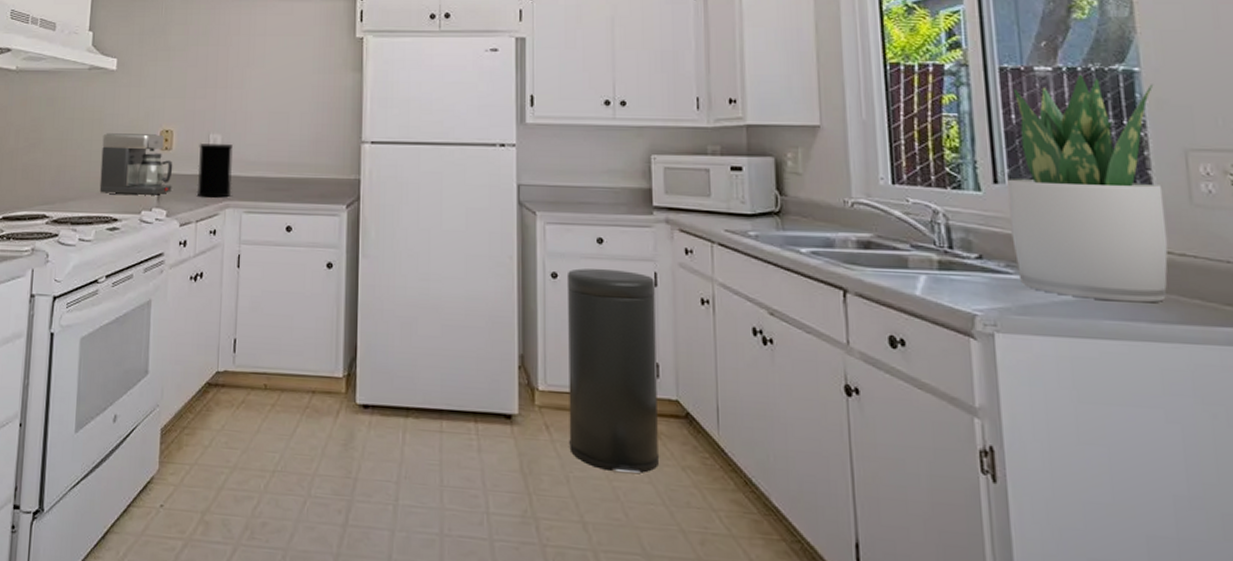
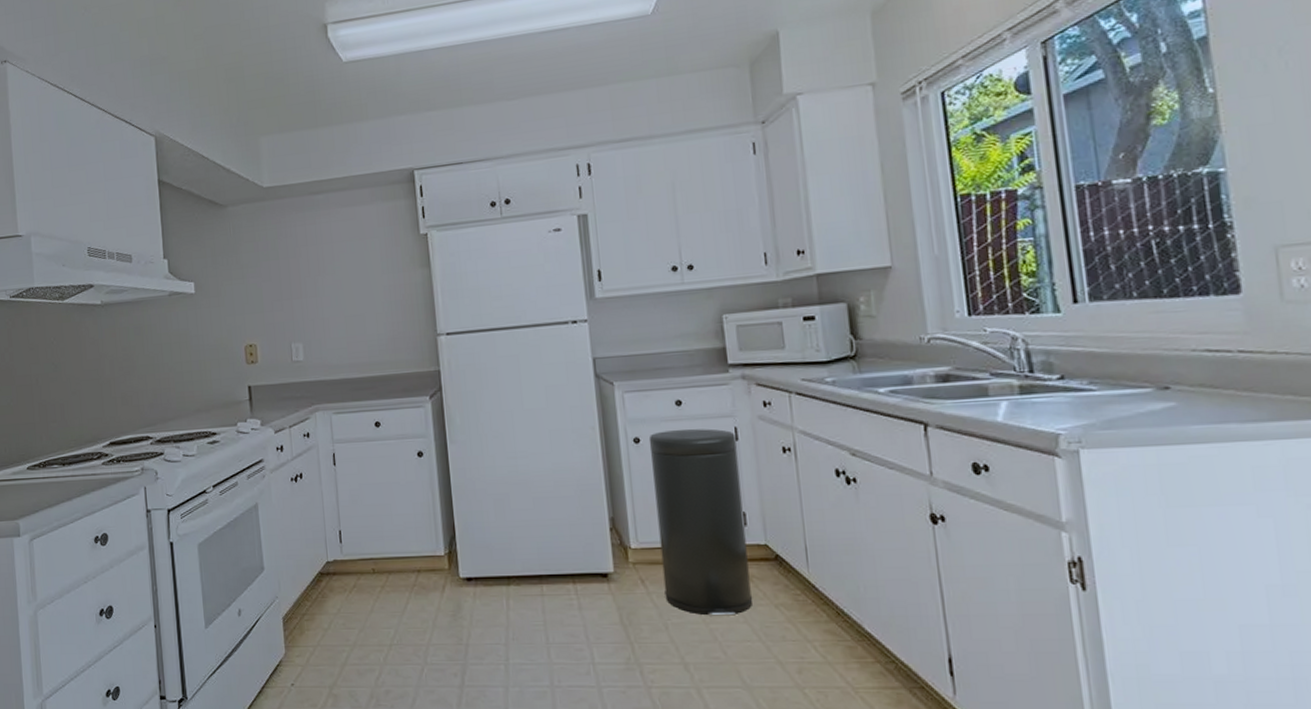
coffee maker: present [99,133,173,195] -> none [191,349,263,410]
canister: present [196,142,233,199] -> none [282,351,320,404]
planter: present [1006,75,1169,303] -> none [1086,183,1258,407]

